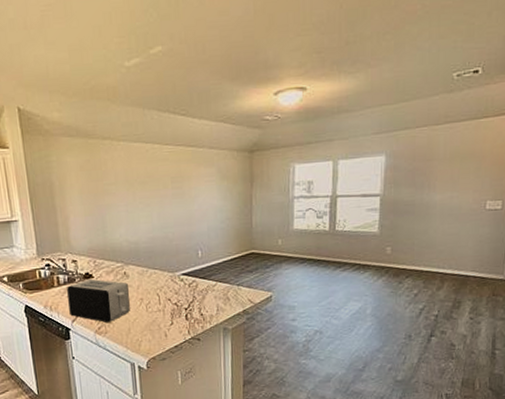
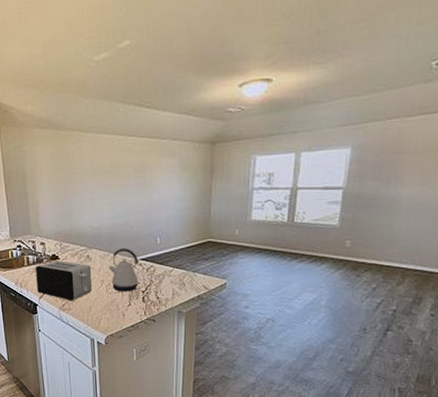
kettle: none [148,262,183,310] -> present [109,247,141,292]

